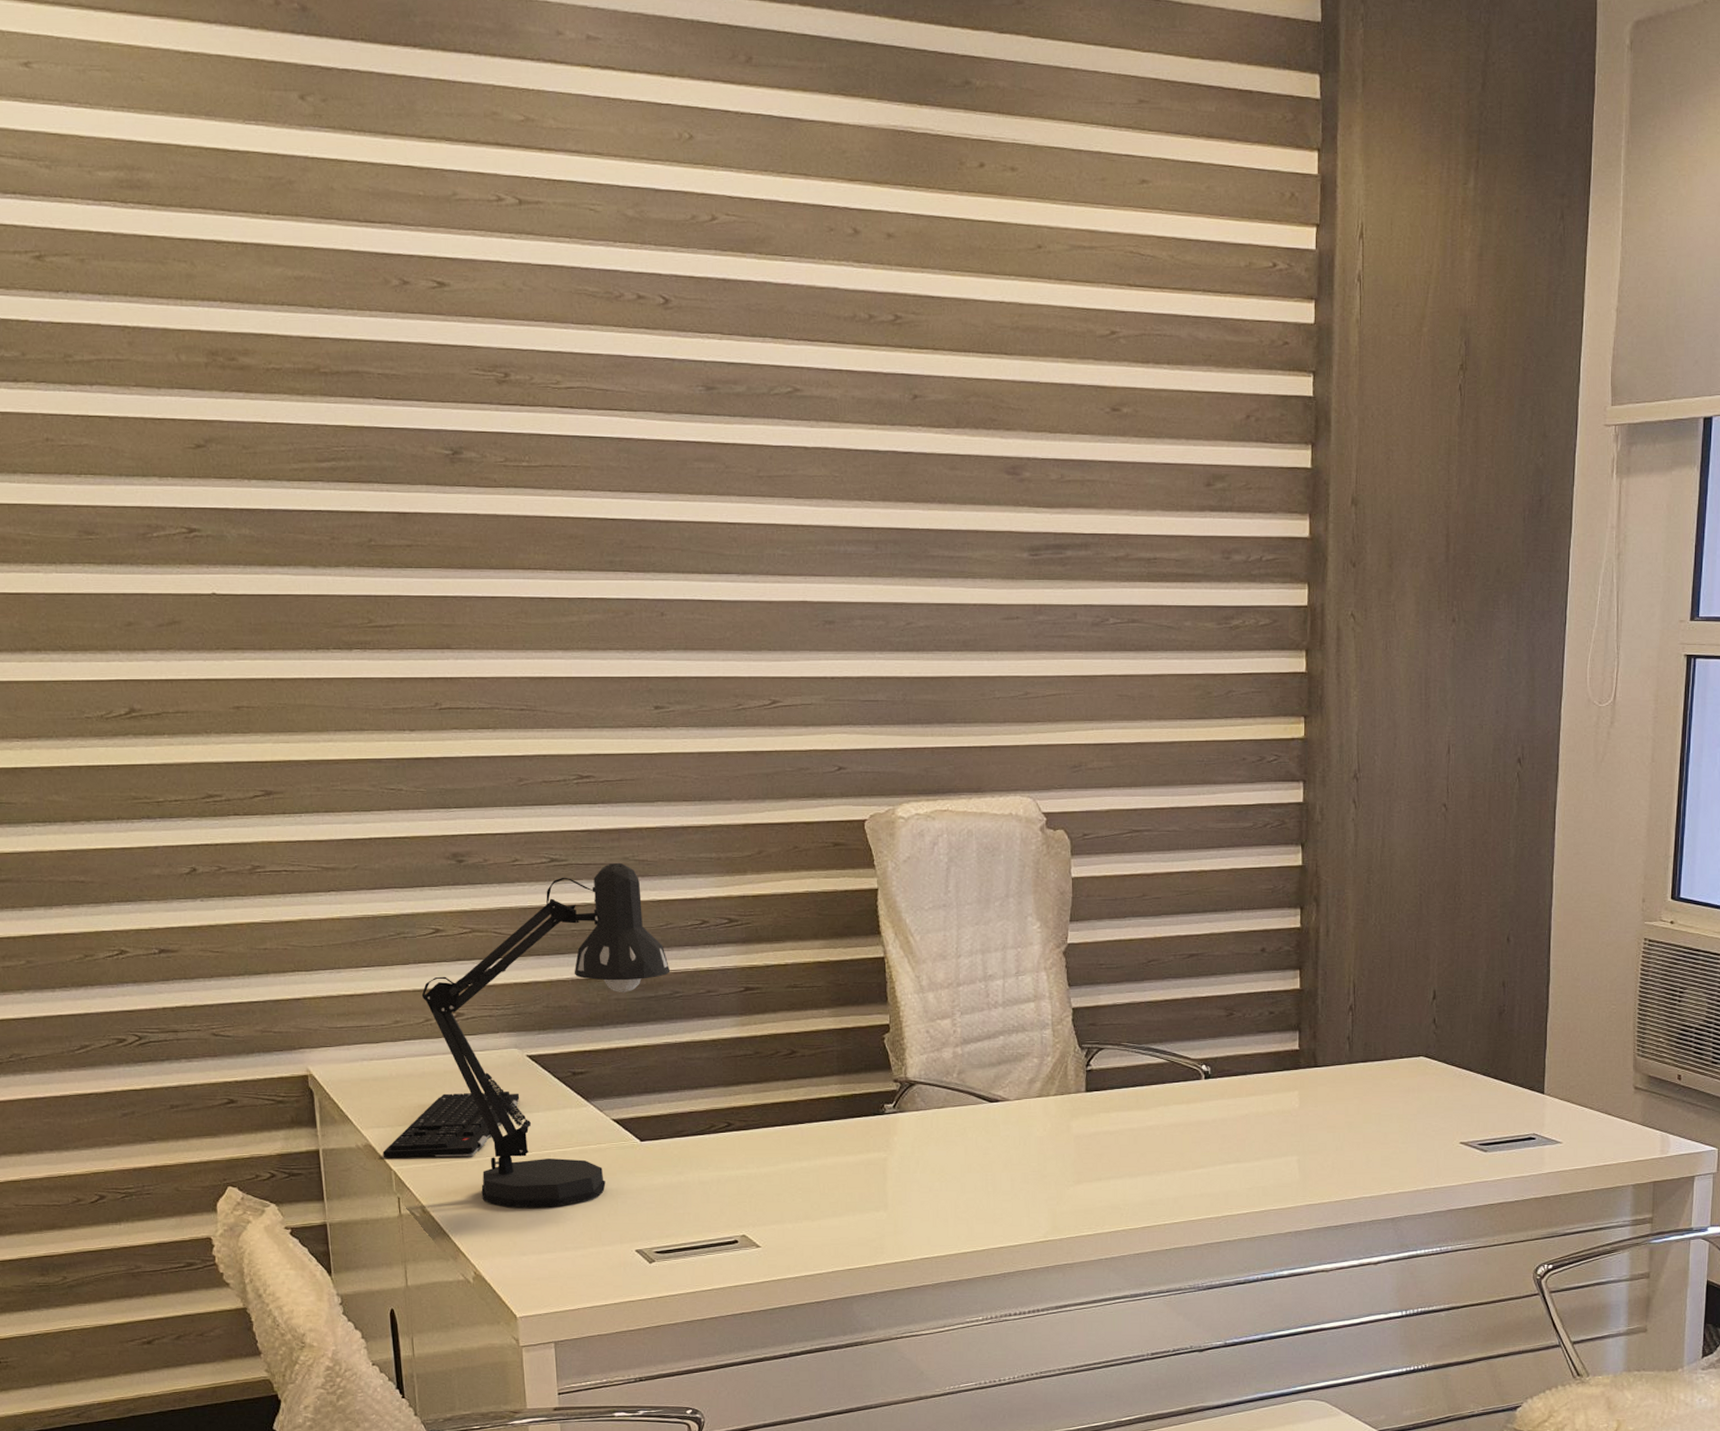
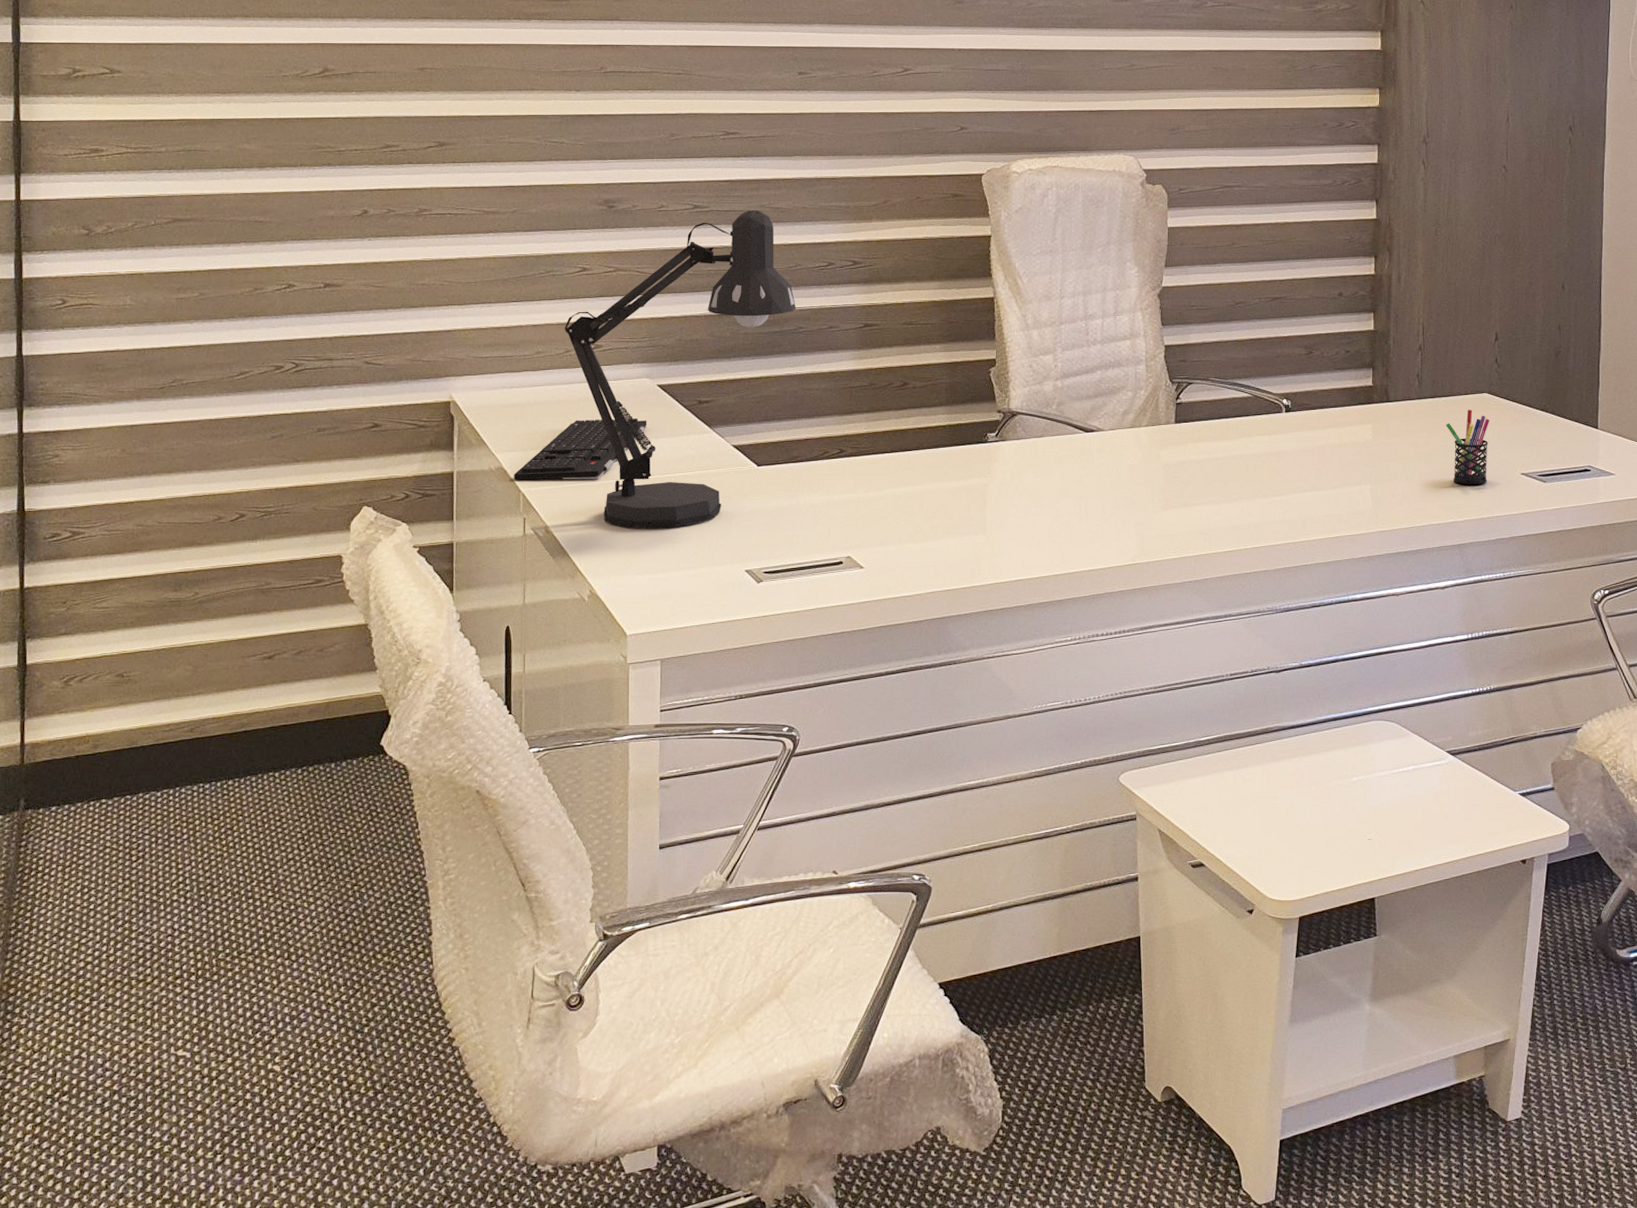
pen holder: none [1379,1075,1426,1156] -> present [1446,410,1489,485]

